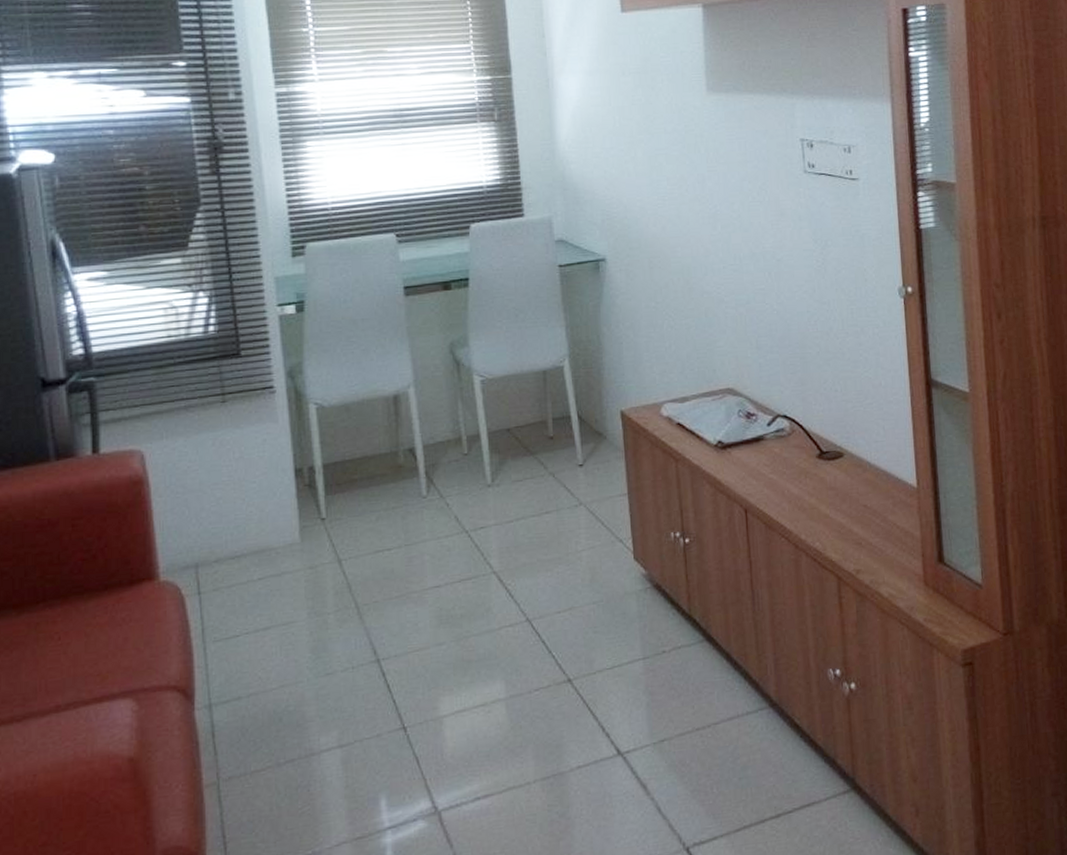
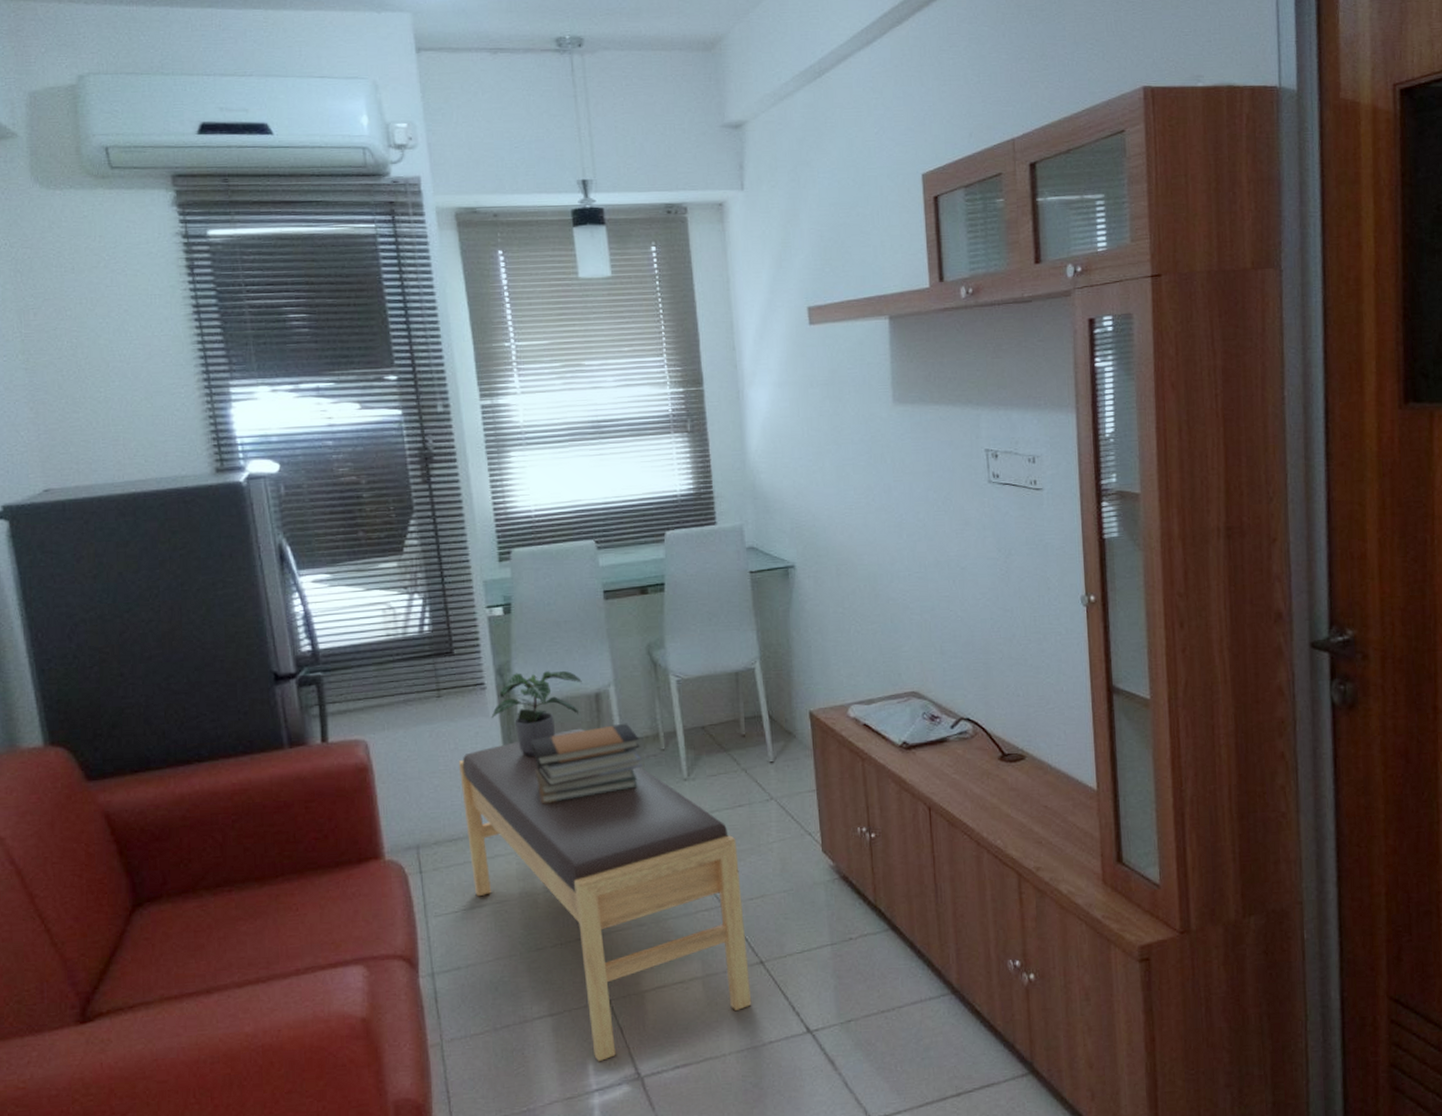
bench: none [243,432,559,795] -> present [458,728,752,1061]
potted plant: none [280,371,380,465] -> present [491,670,582,757]
book stack: none [323,426,443,516] -> present [531,723,642,804]

